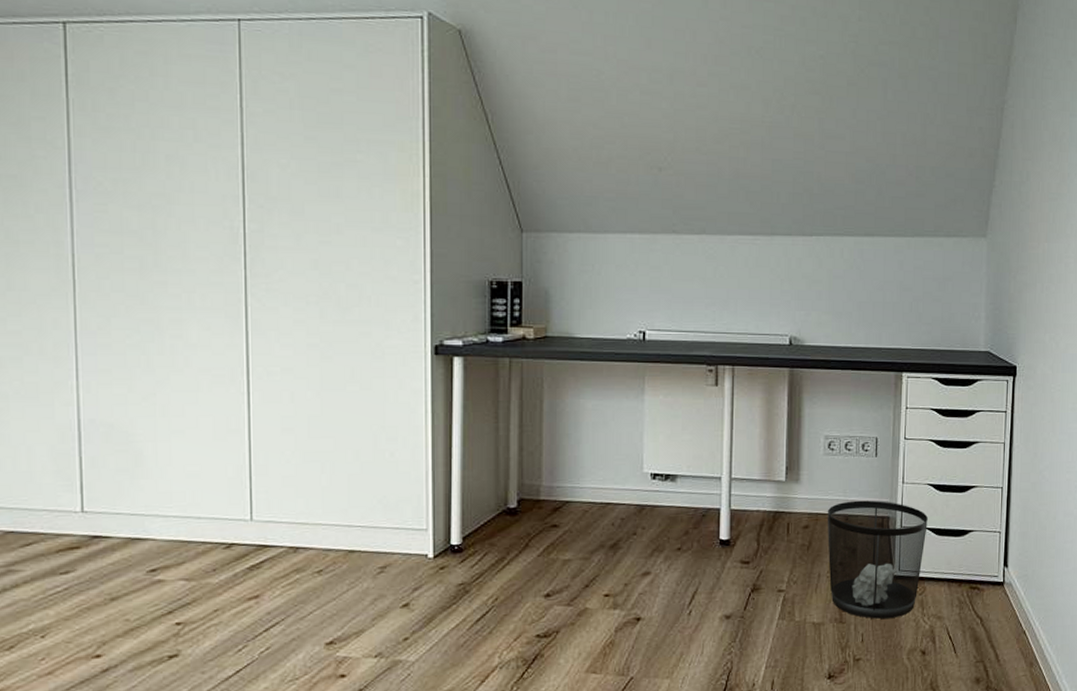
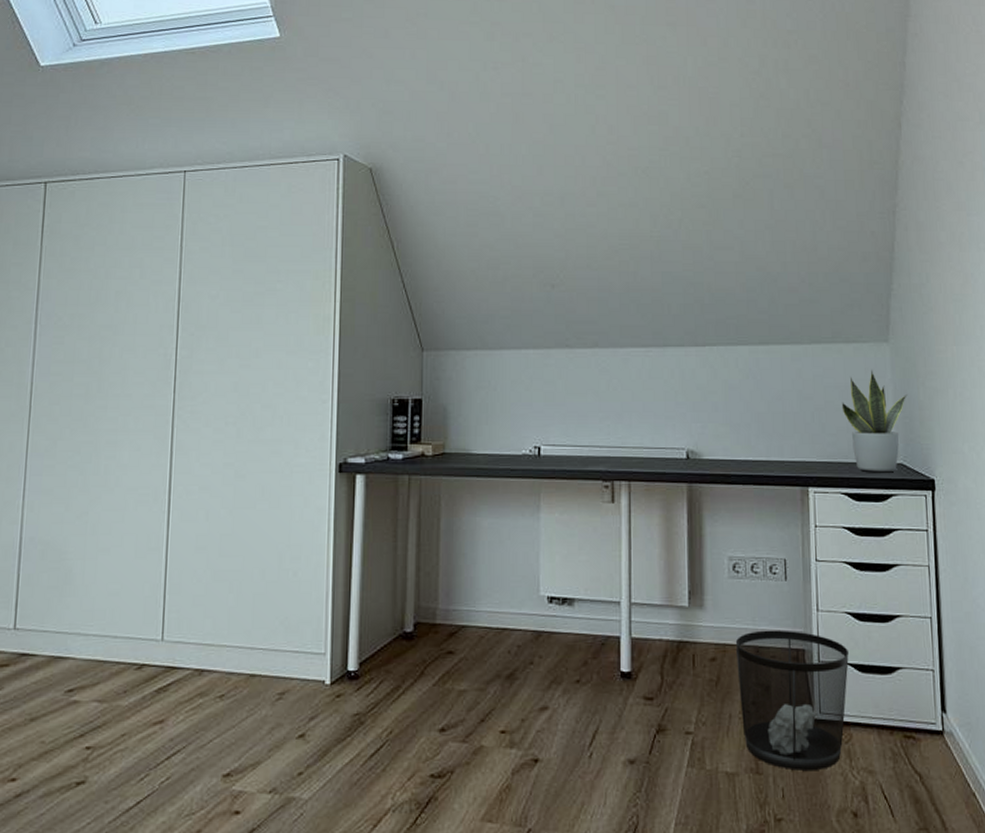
potted plant: none [938,263,999,360] -> present [841,369,907,473]

